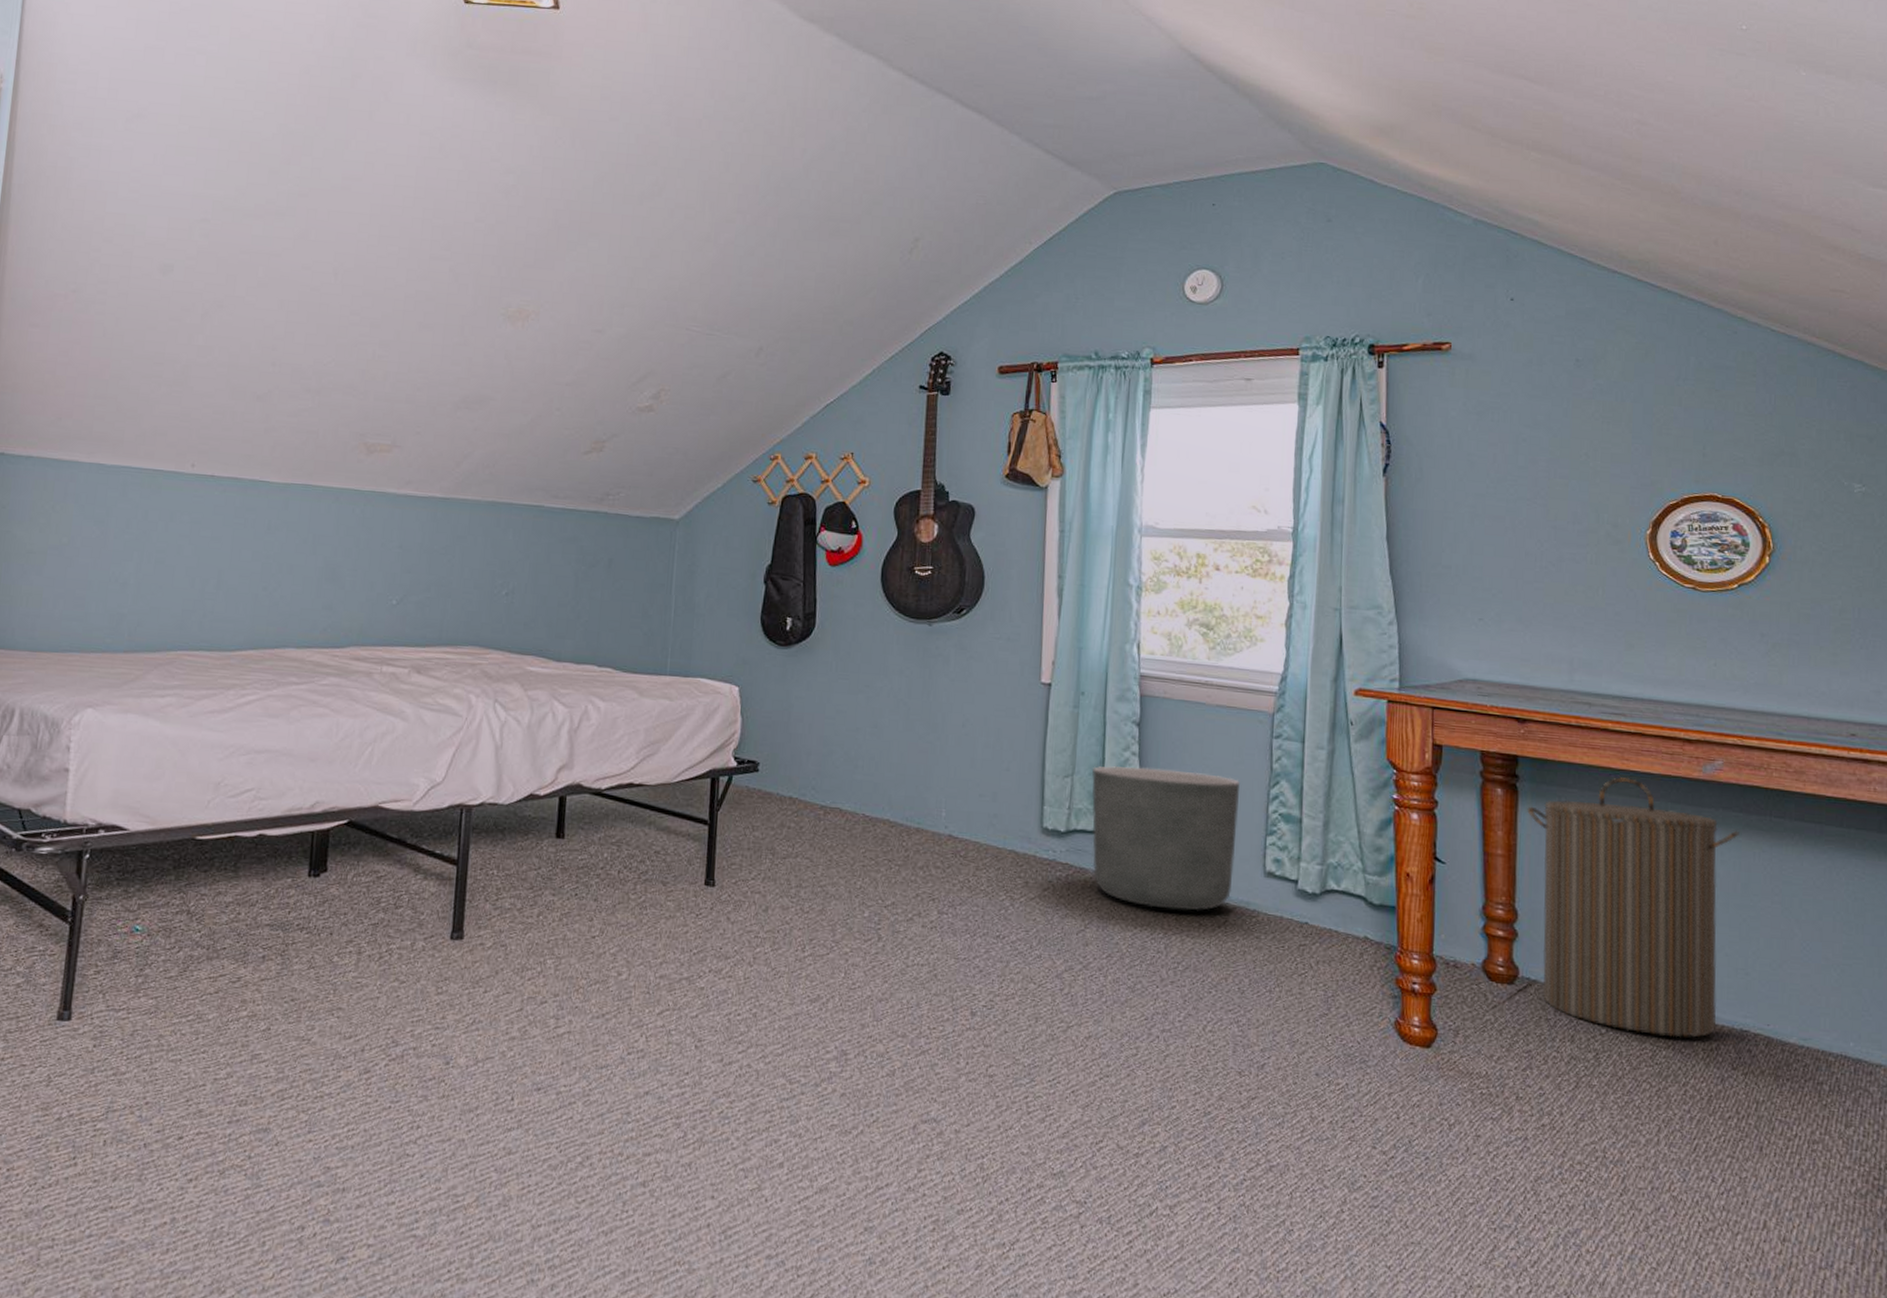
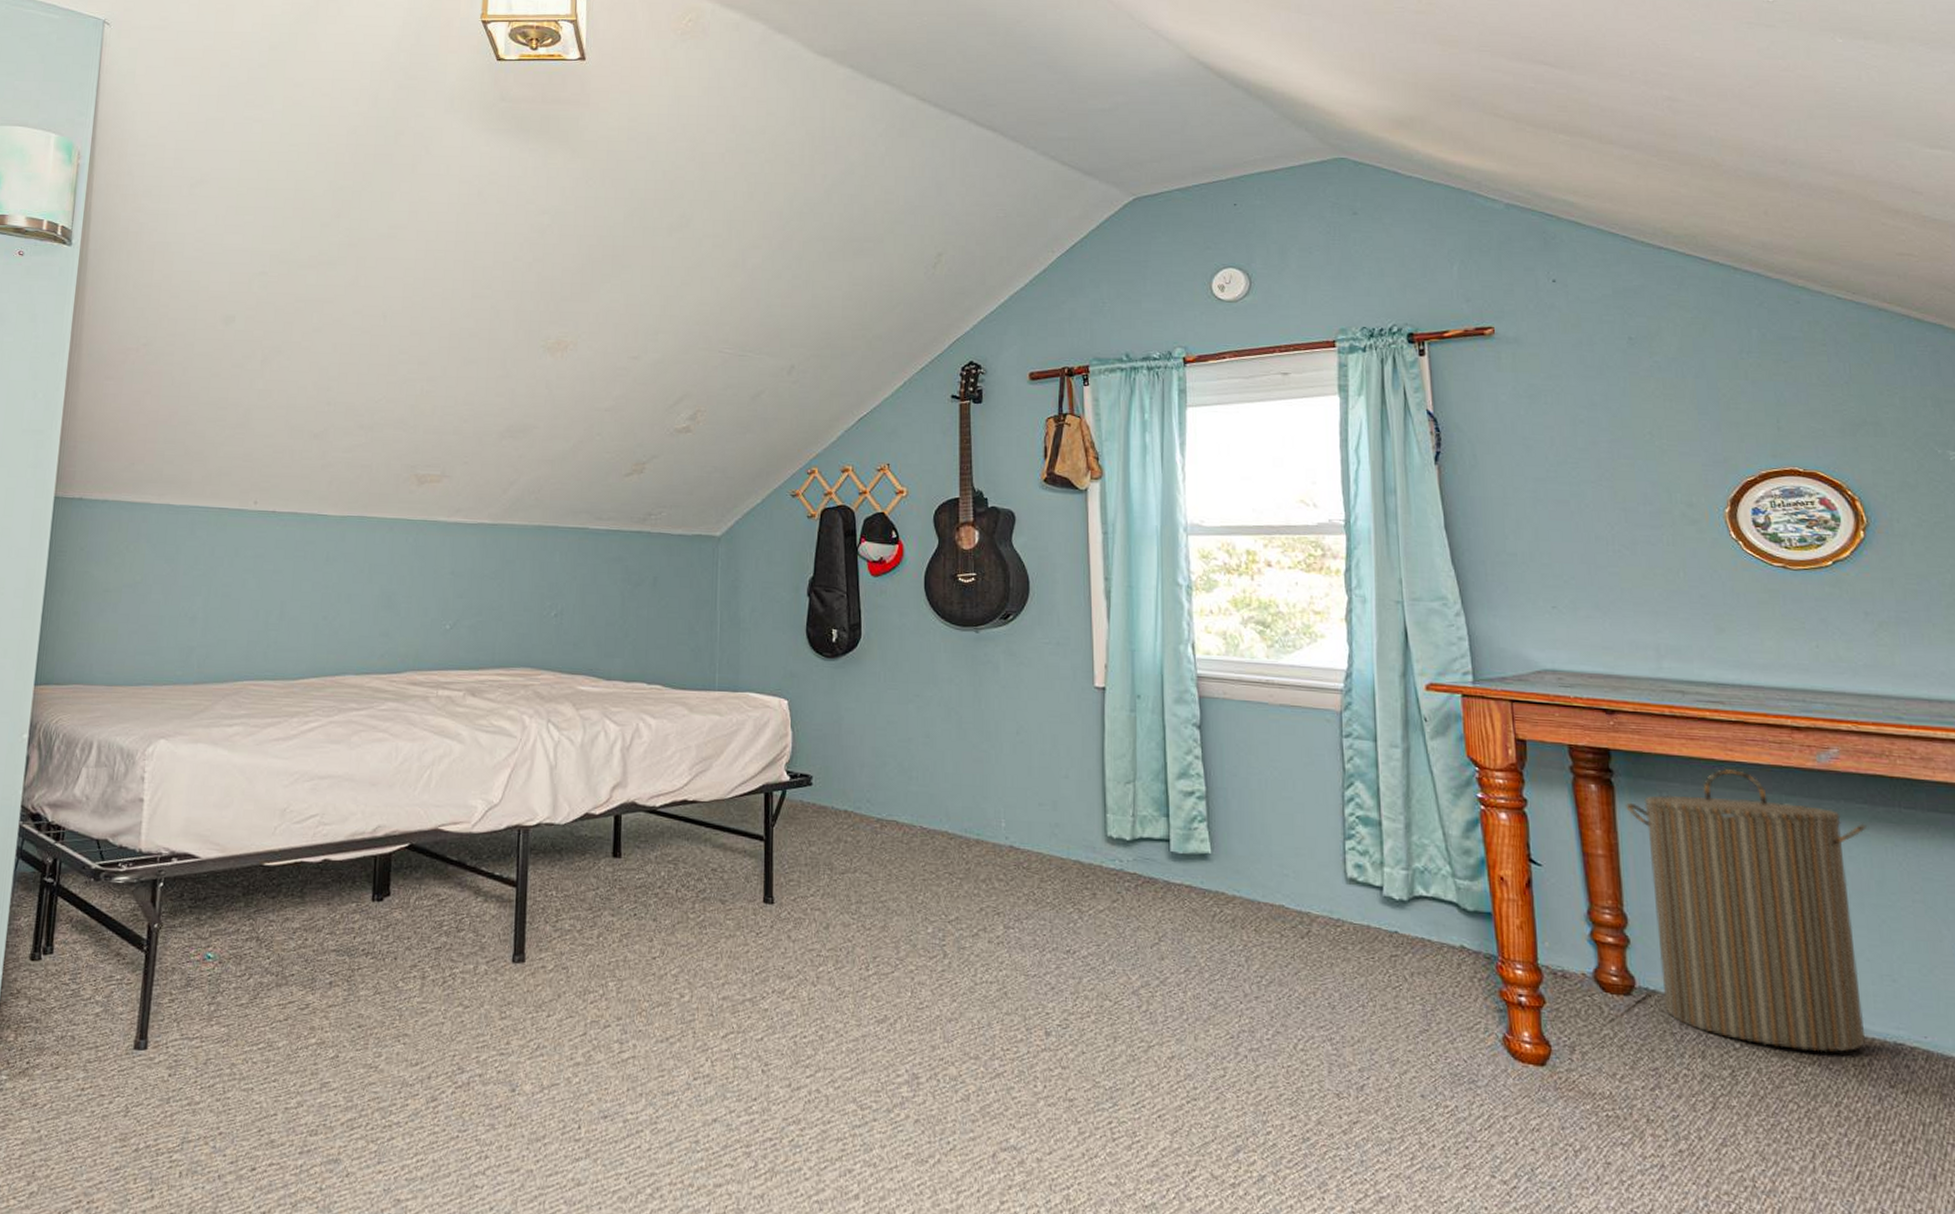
planter: present [1091,765,1239,911] -> none [1154,770,1313,922]

